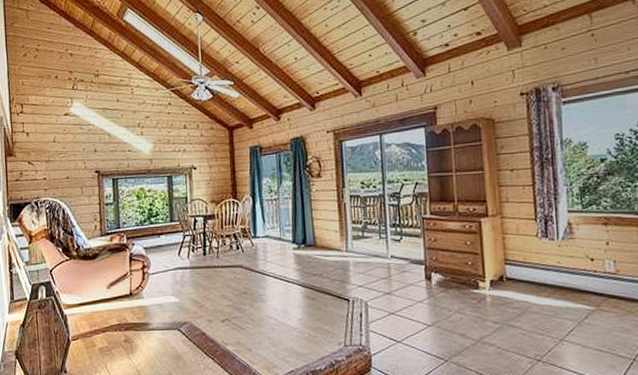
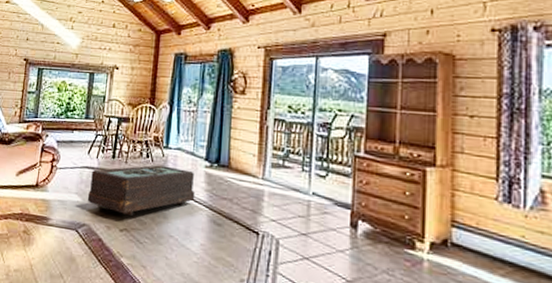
coffee table: none [184,254,288,307] -> present [87,165,196,217]

